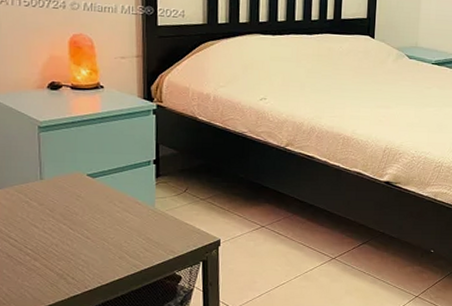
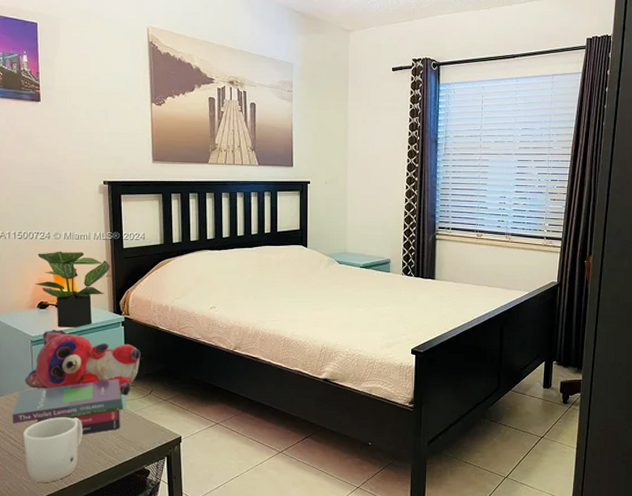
books: none [12,174,152,236] -> present [12,379,124,435]
mug: none [26,215,102,288] -> present [23,417,83,482]
stuffed animal: none [29,115,175,193] -> present [25,330,141,396]
potted plant: none [45,23,141,114] -> present [35,251,110,328]

